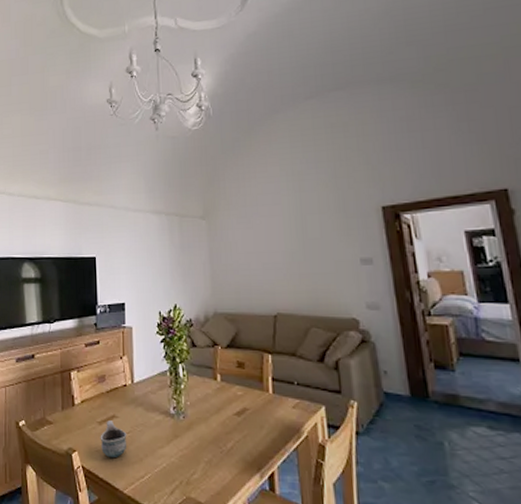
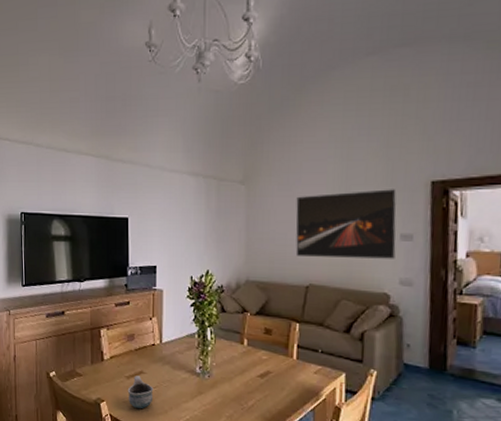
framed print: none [255,216,358,285] -> present [295,189,396,259]

